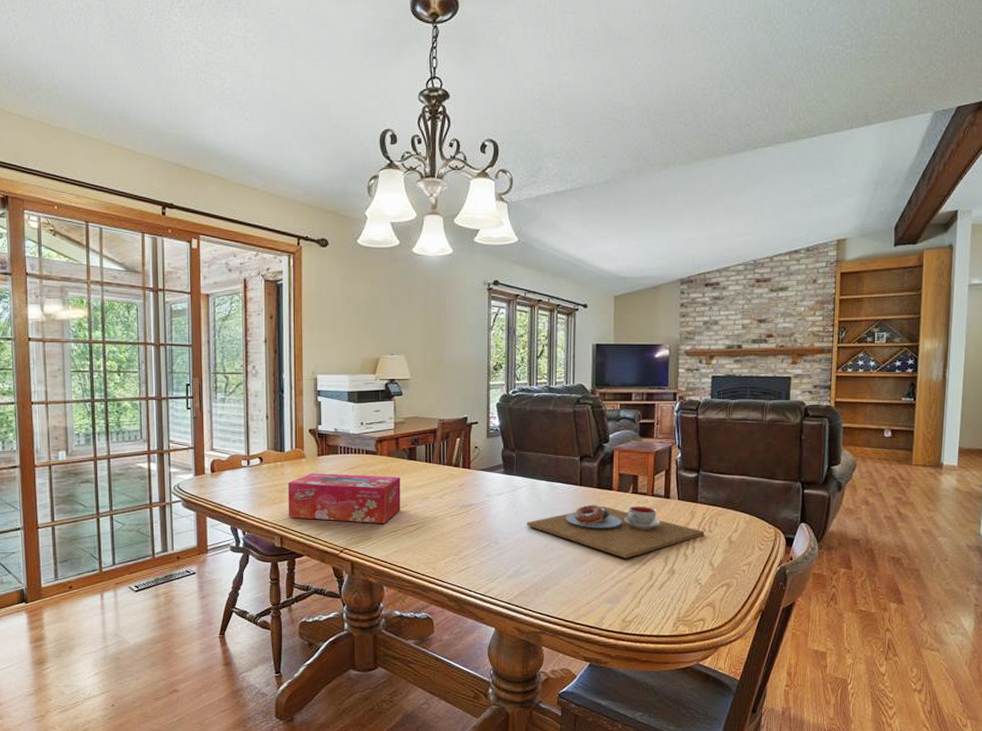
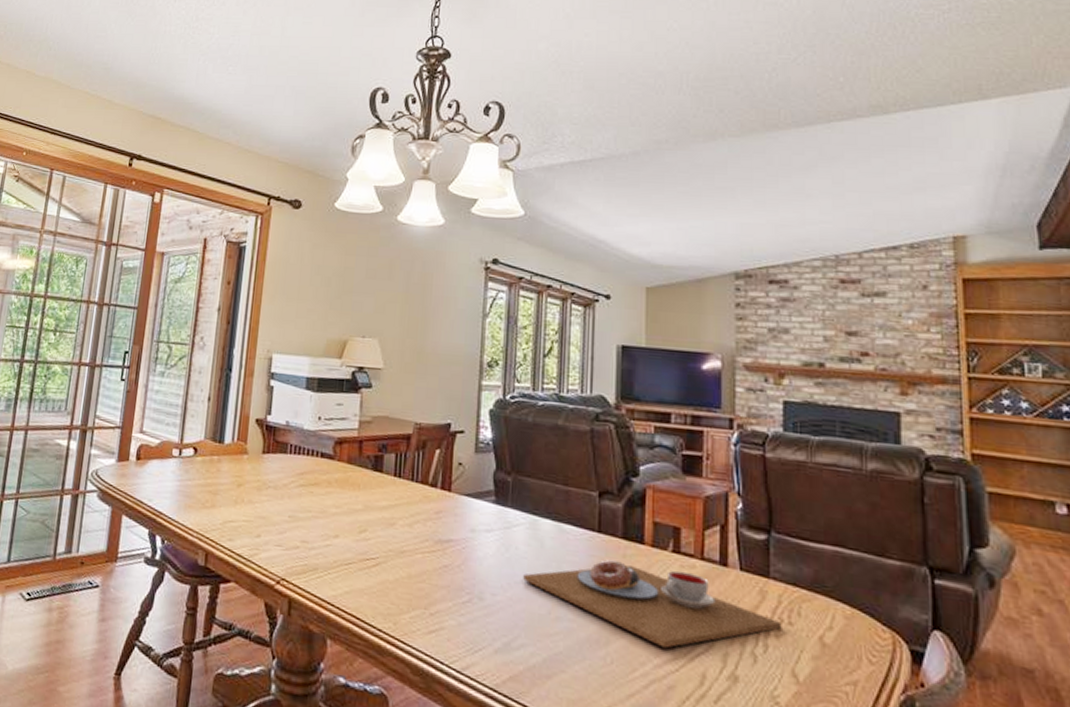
tissue box: present [288,473,401,523] -> none [218,474,361,552]

